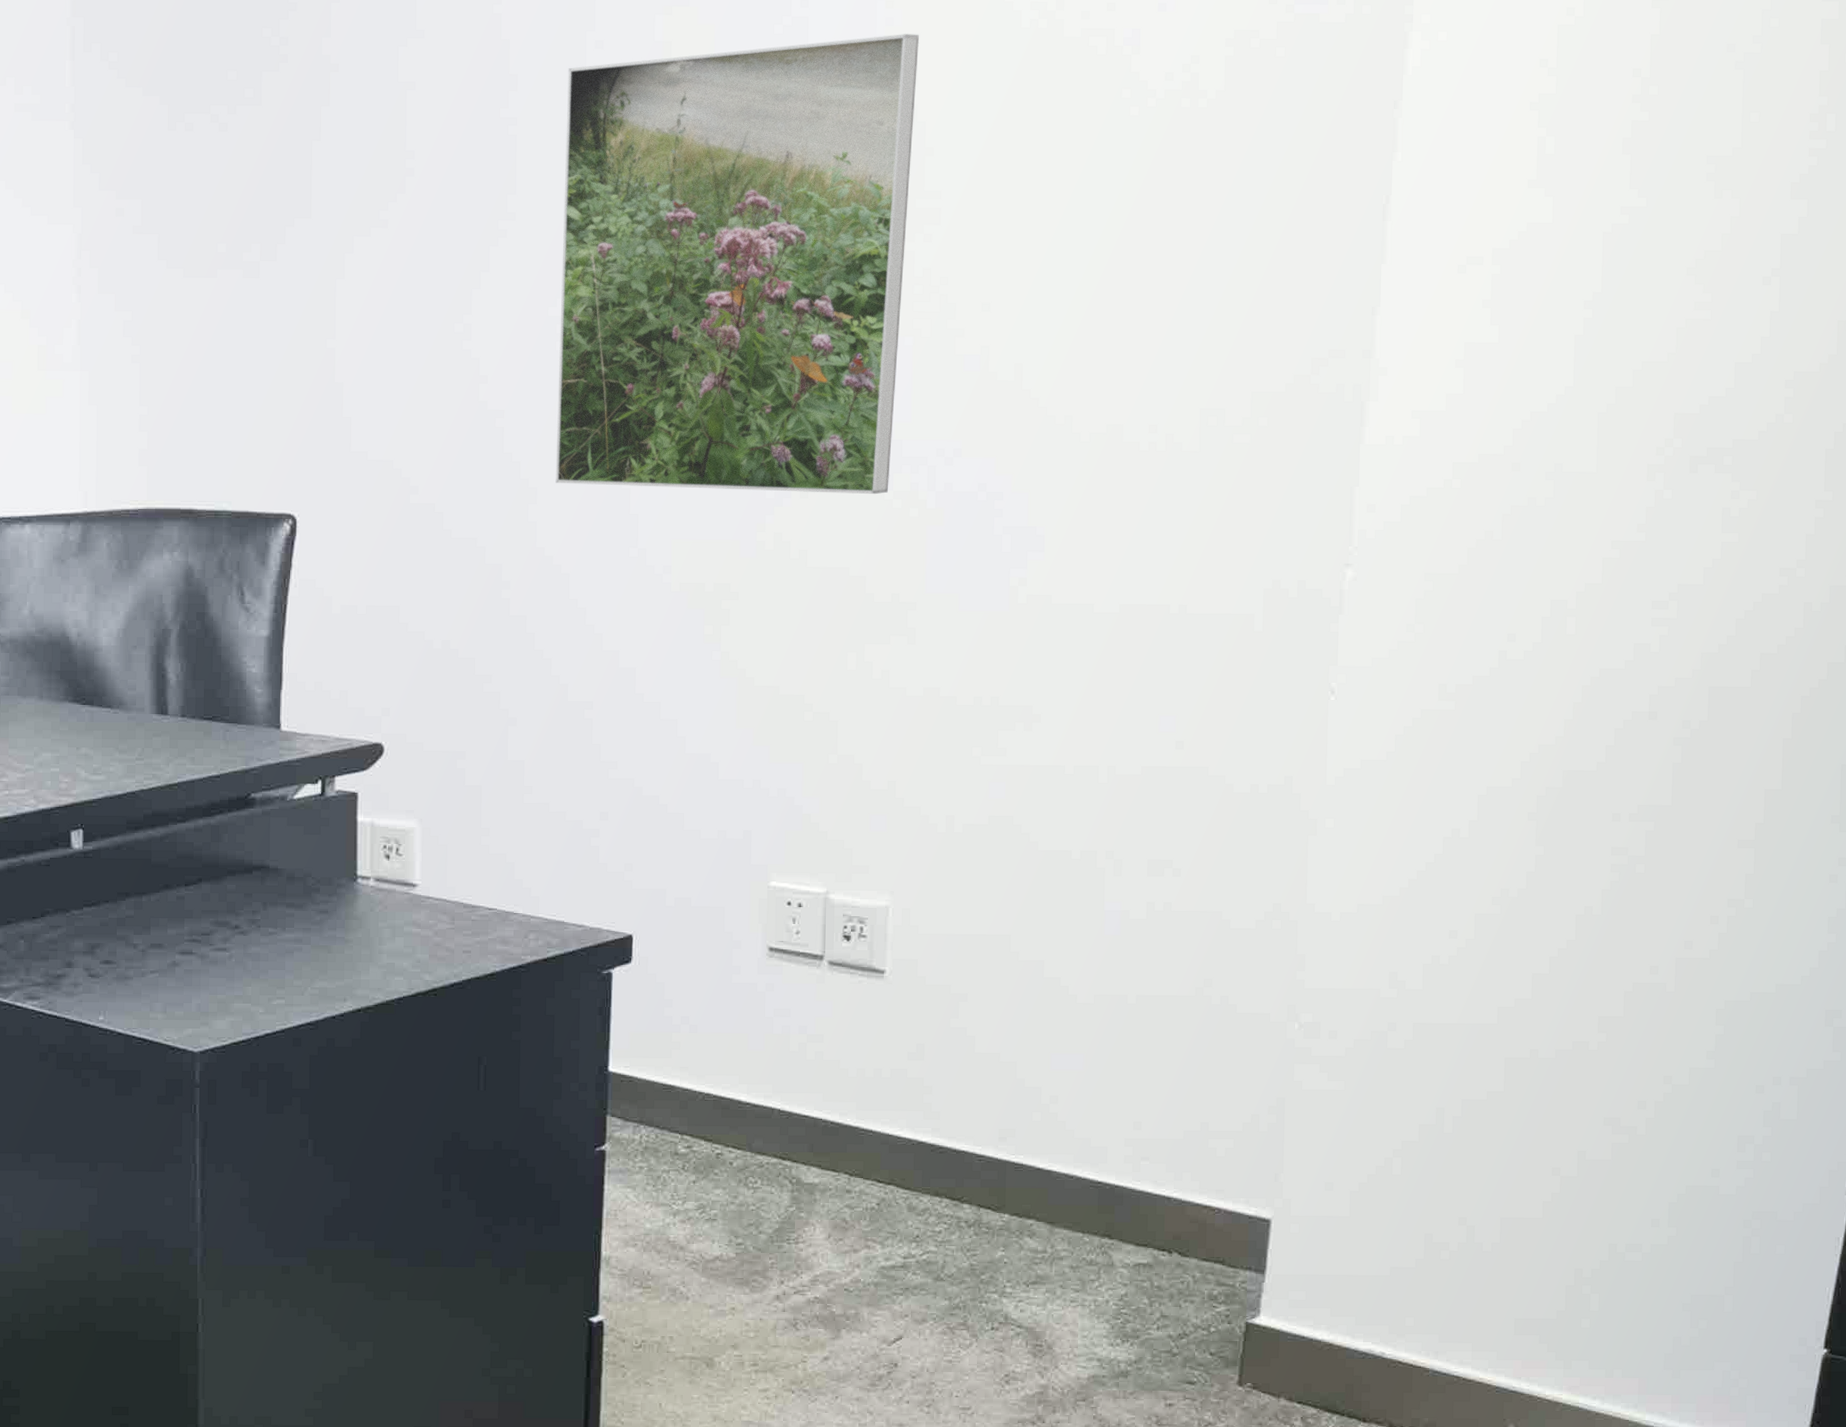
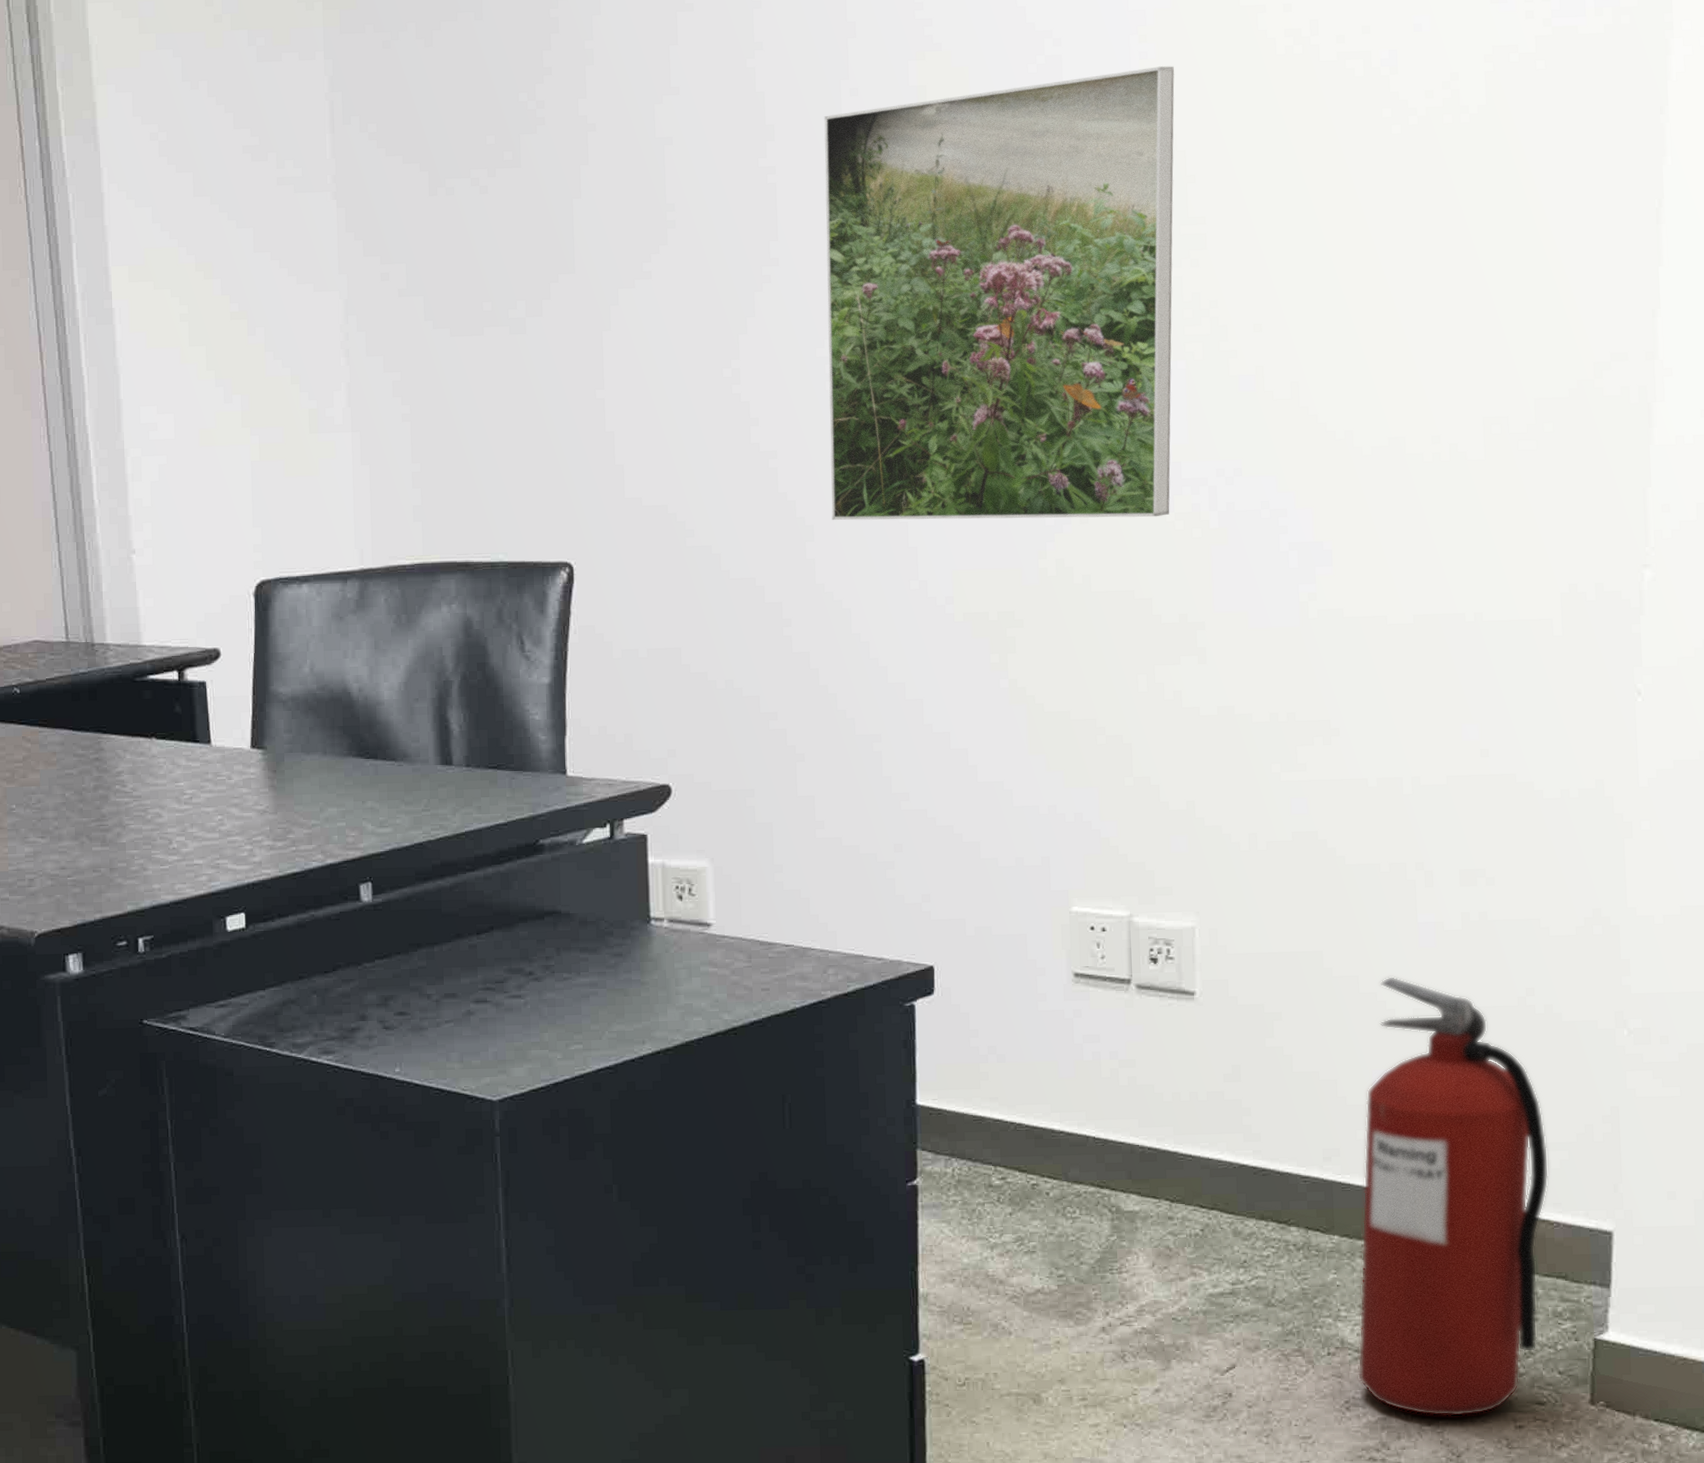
fire extinguisher: none [1019,962,1215,1393] -> present [1358,976,1549,1417]

